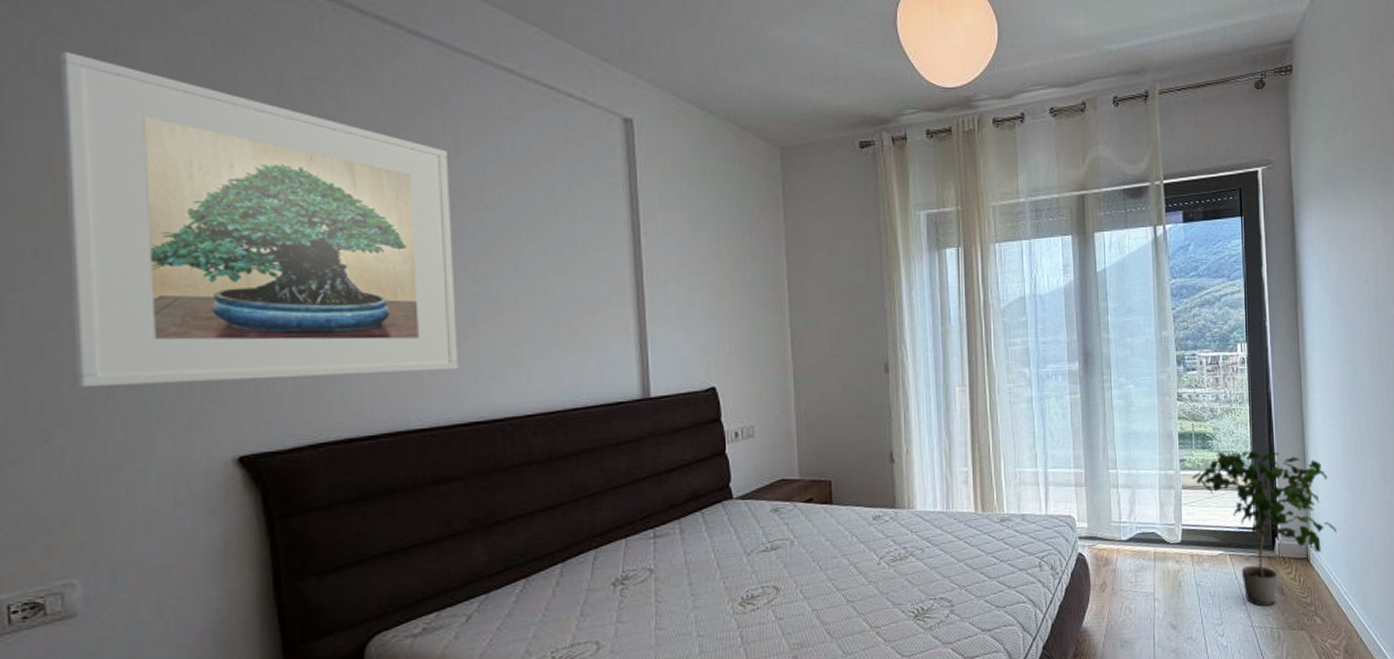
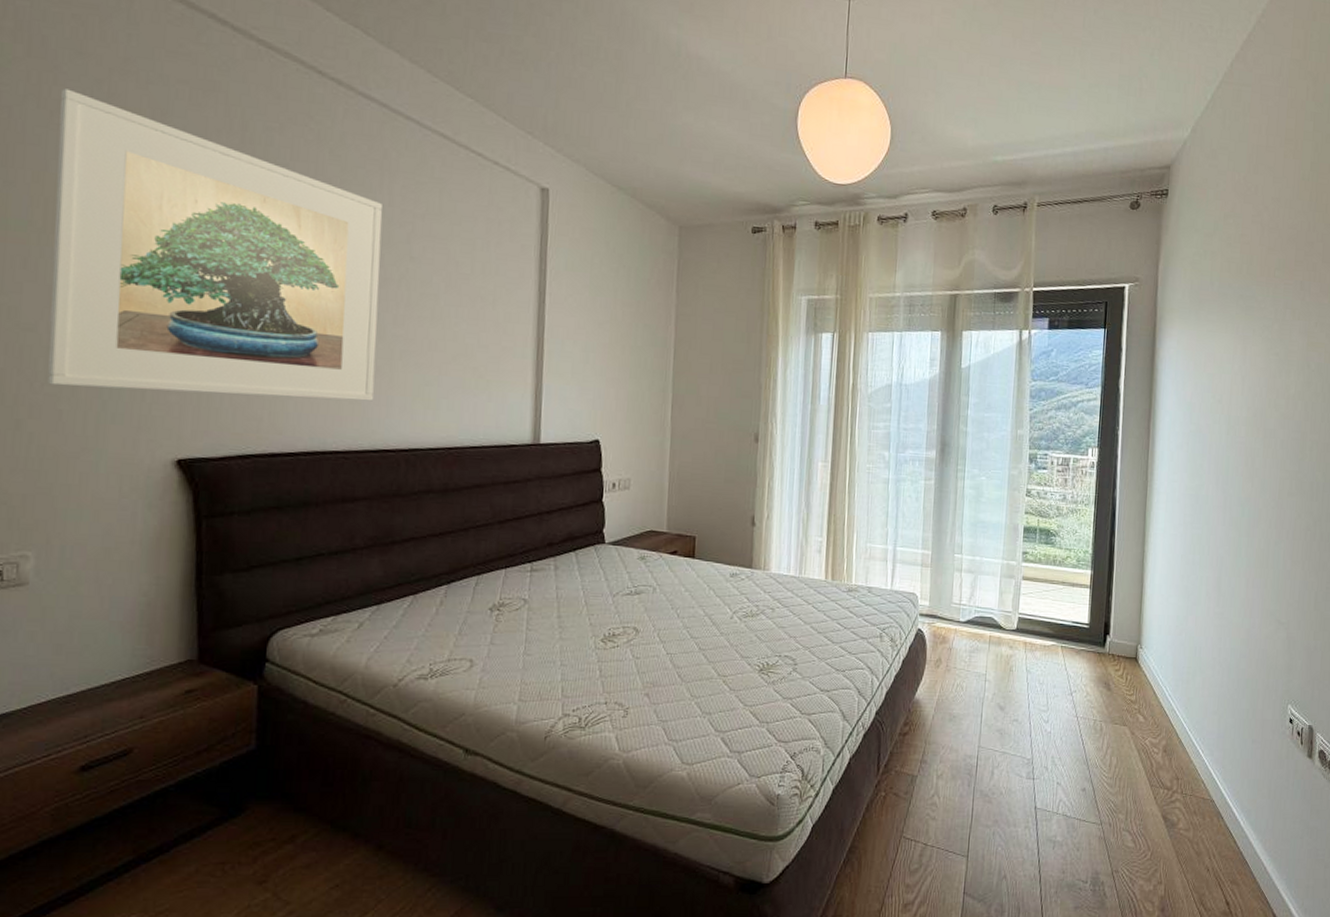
potted plant: present [1191,451,1337,606] -> none [1032,548,1167,699]

